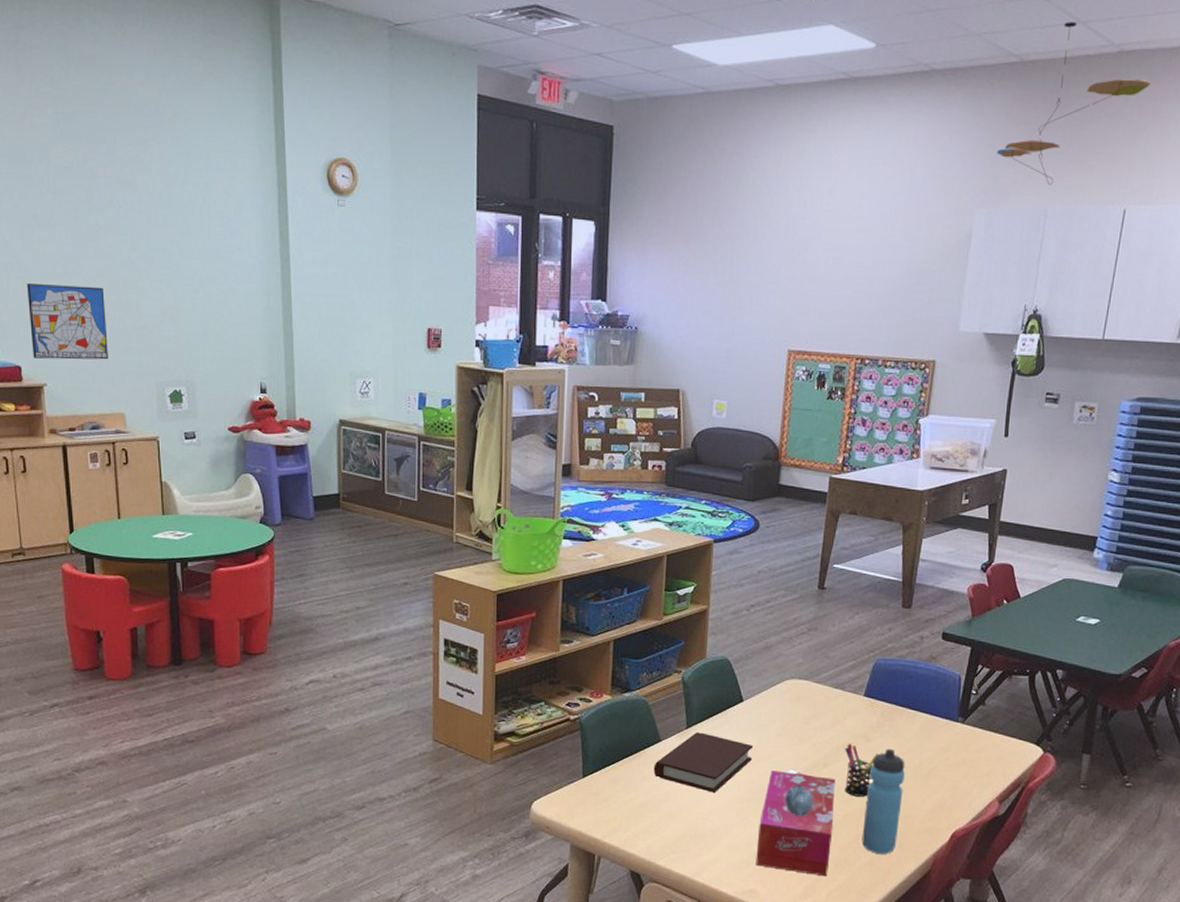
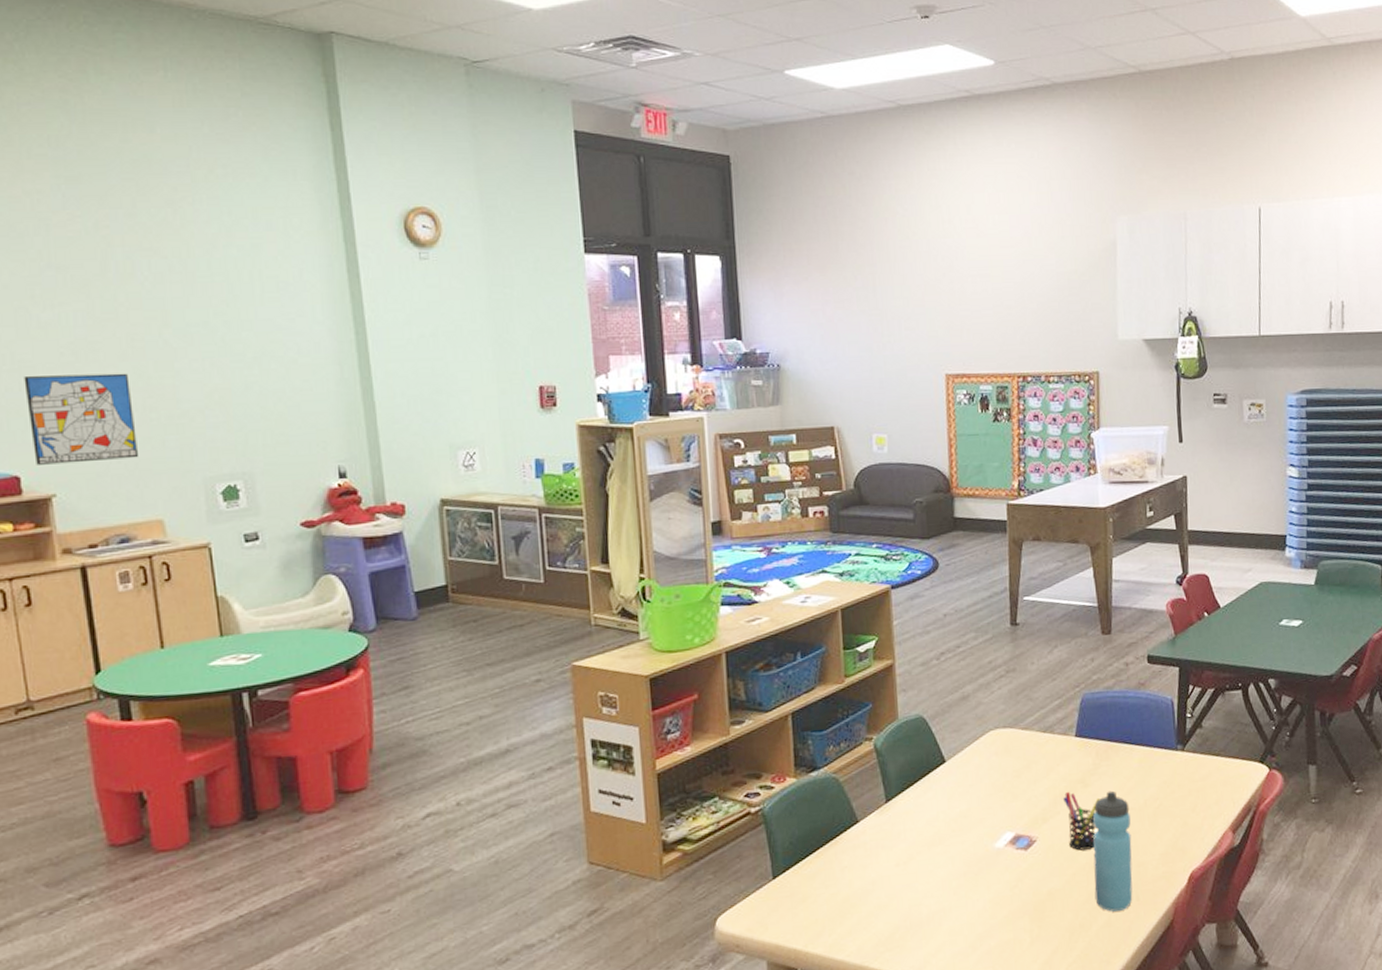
book: present [653,732,754,792] -> none [854,804,964,872]
tissue box: present [755,770,836,877] -> none [981,833,1064,949]
ceiling mobile: present [997,22,1151,185] -> none [1129,33,1264,189]

